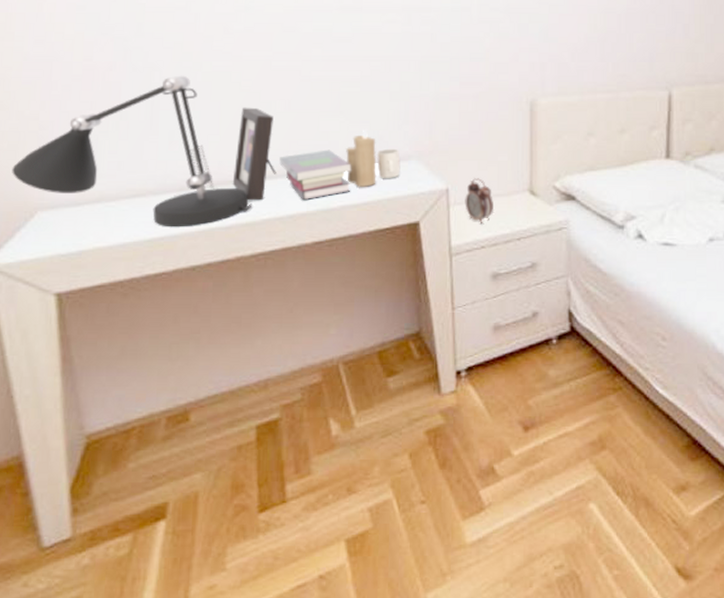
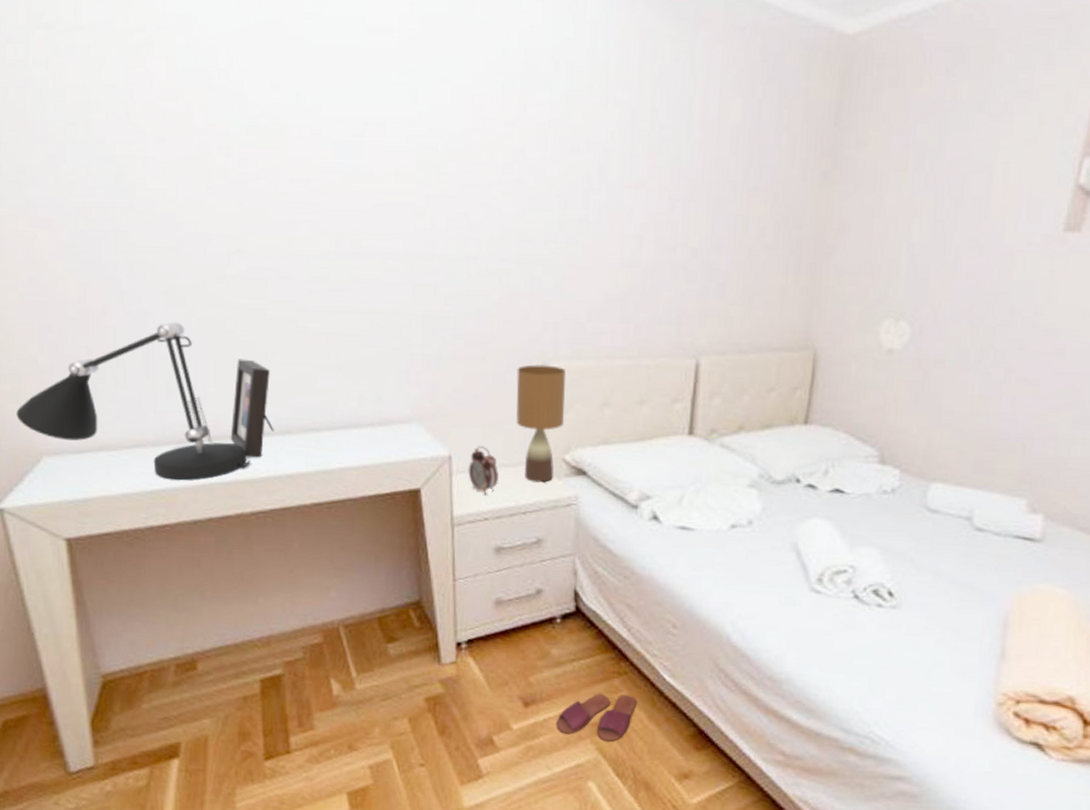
books: present [279,149,351,201] -> none [277,407,350,460]
candle: present [346,130,377,187] -> none [345,388,377,449]
mug: present [377,148,401,179] -> none [377,409,401,443]
table lamp: none [508,101,554,209] -> present [516,364,566,483]
slippers: none [556,411,632,459] -> present [557,693,636,742]

